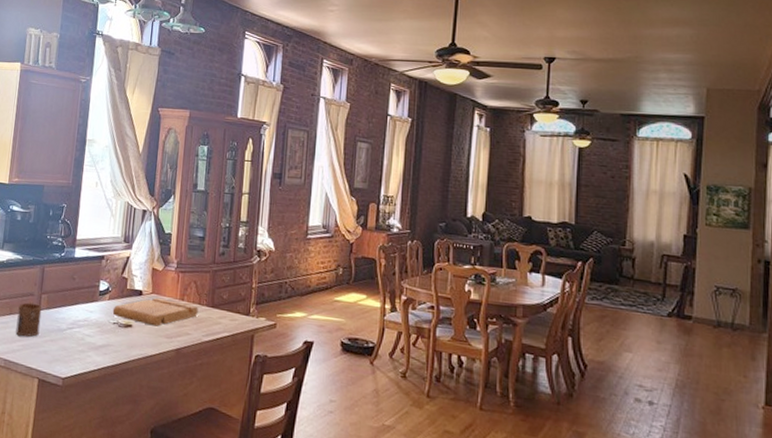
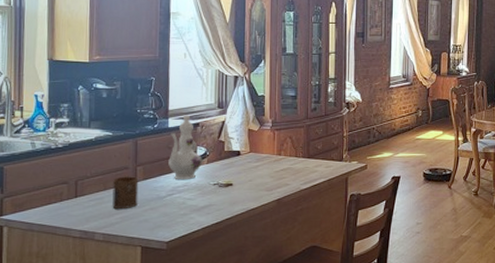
ewer: none [71,246,104,315] -> present [168,115,202,179]
cutting board: present [112,297,198,327] -> none [212,155,295,182]

